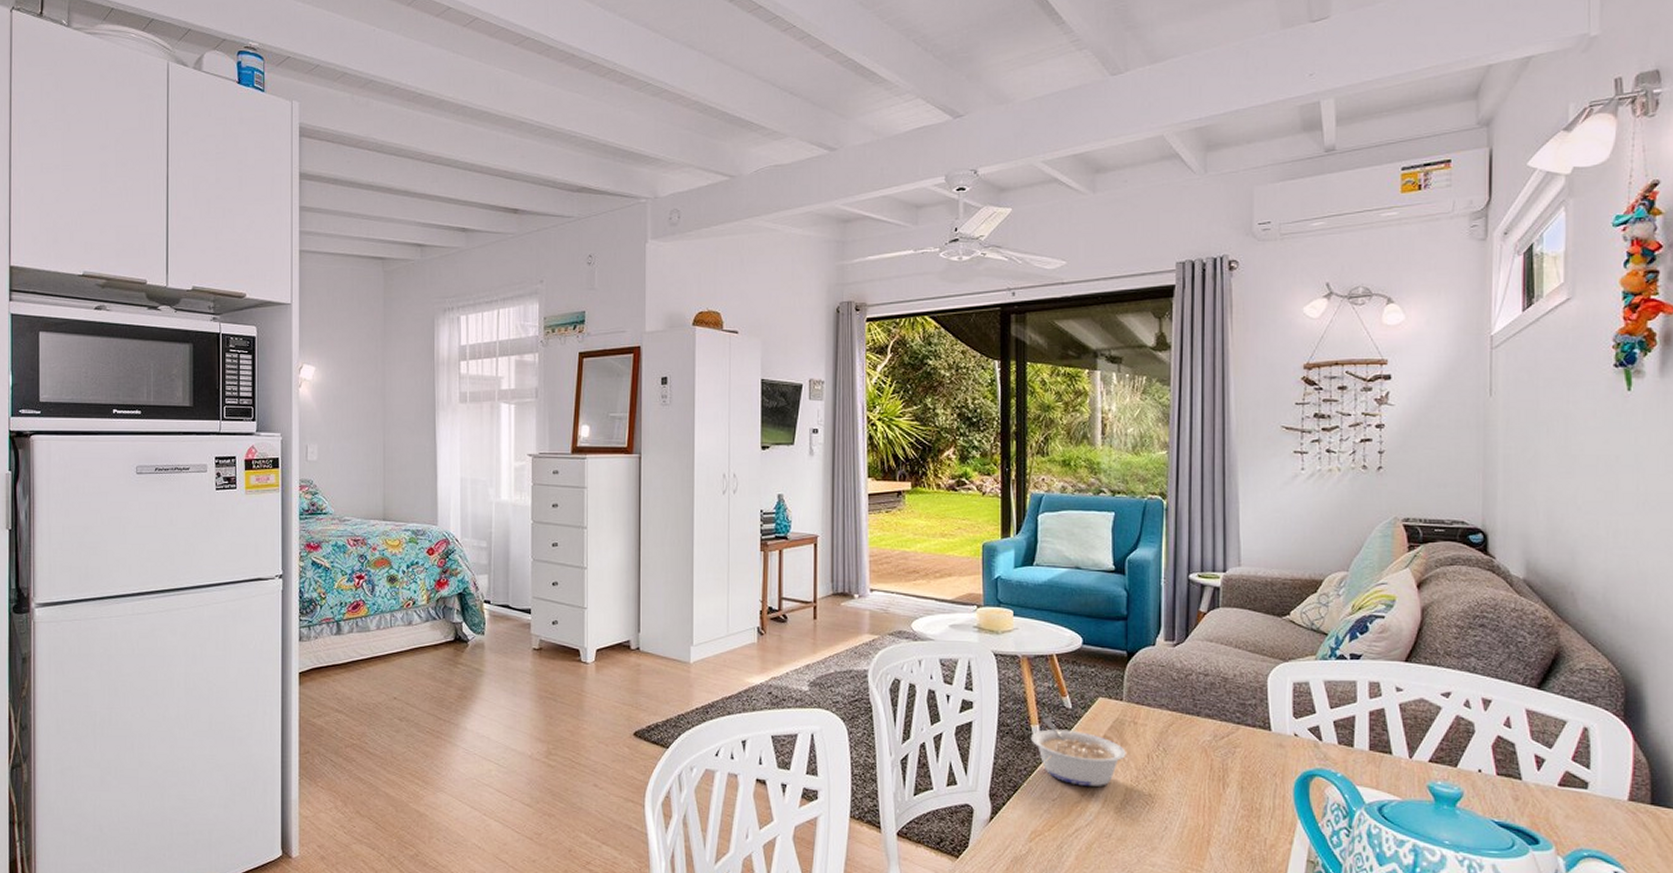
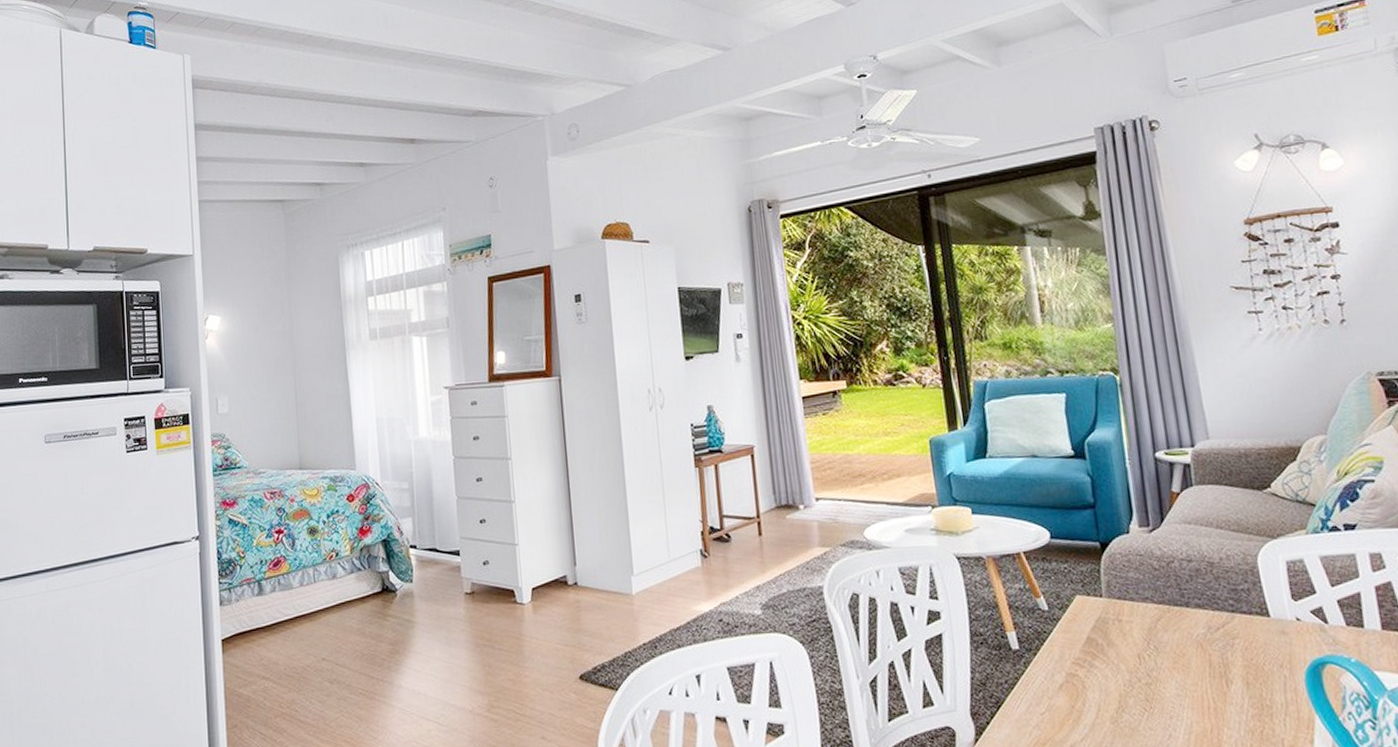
legume: present [1030,717,1126,786] -> none [1007,622,1115,696]

